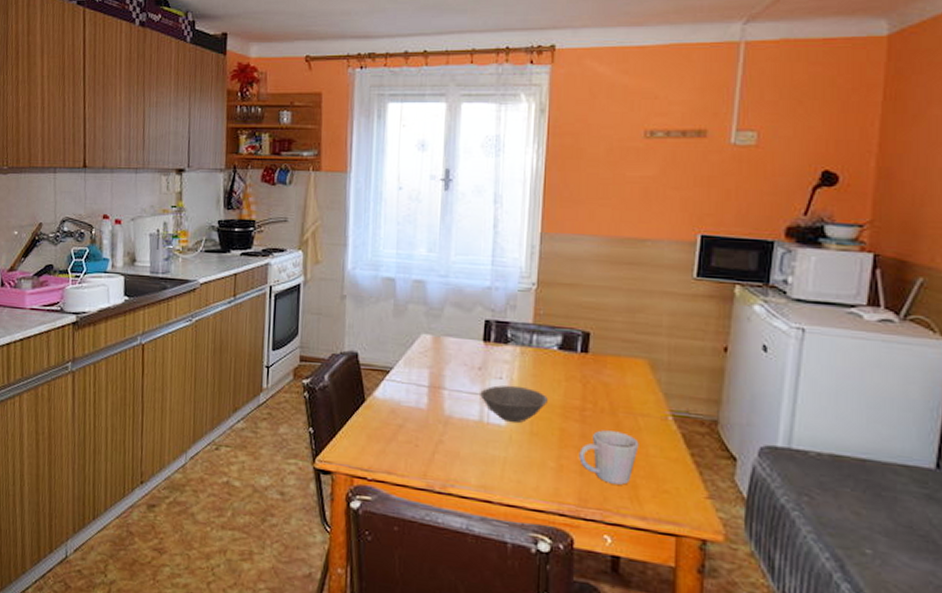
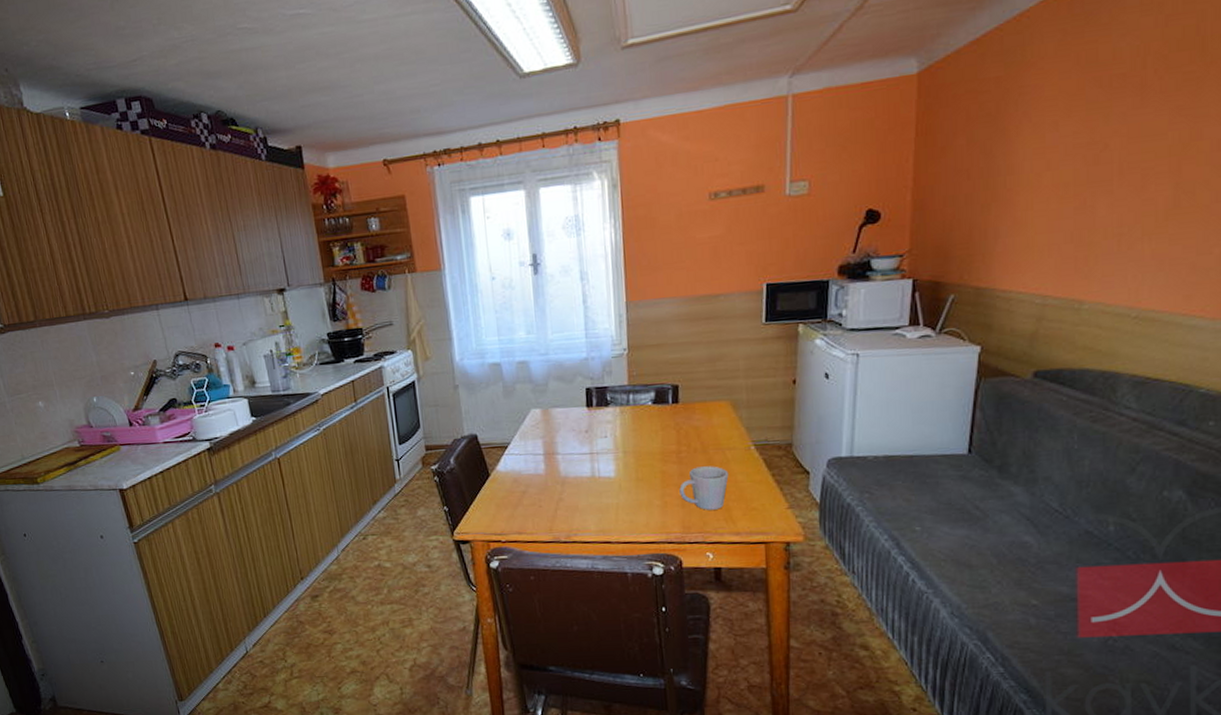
bowl: present [480,385,548,423] -> none [589,441,648,474]

